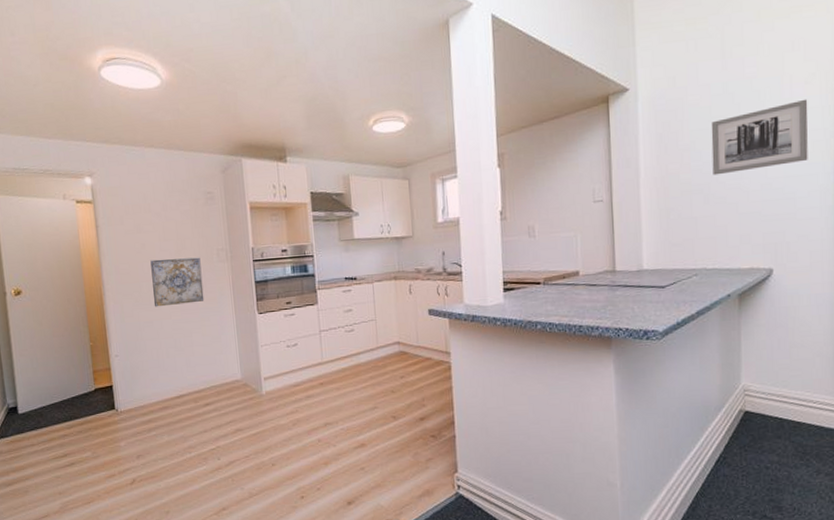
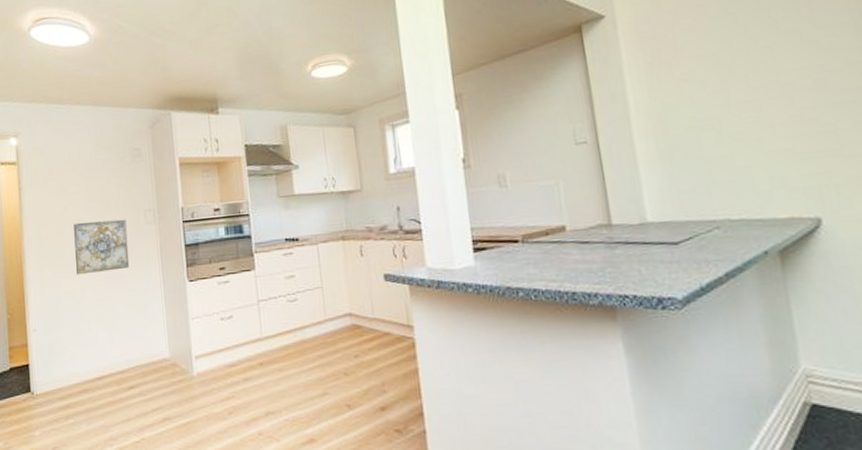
wall art: present [711,99,808,176] -> none [712,14,846,108]

